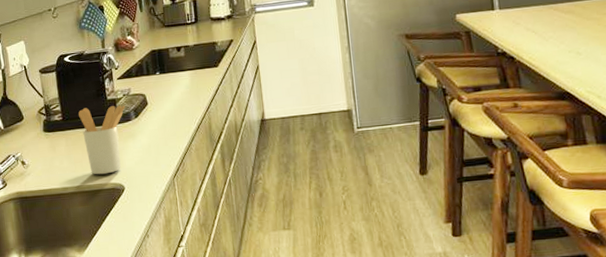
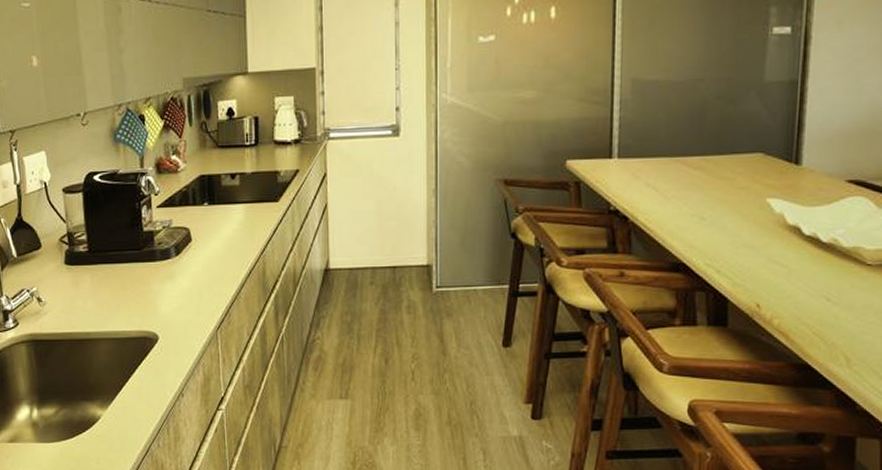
utensil holder: present [78,105,125,175] -> none [108,239,164,320]

